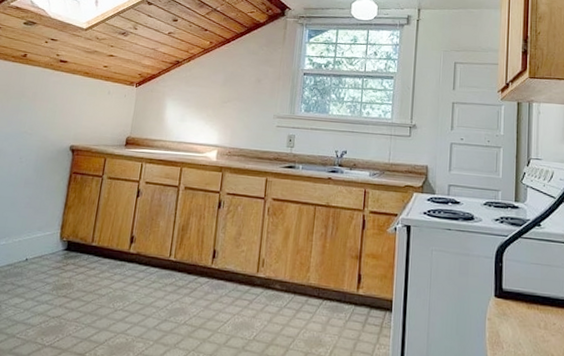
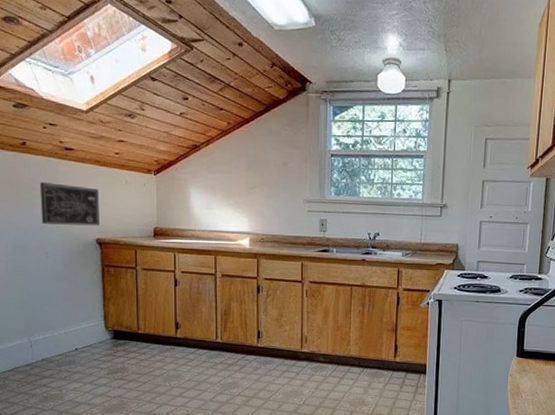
wall art: none [24,90,82,134] -> present [39,182,100,226]

